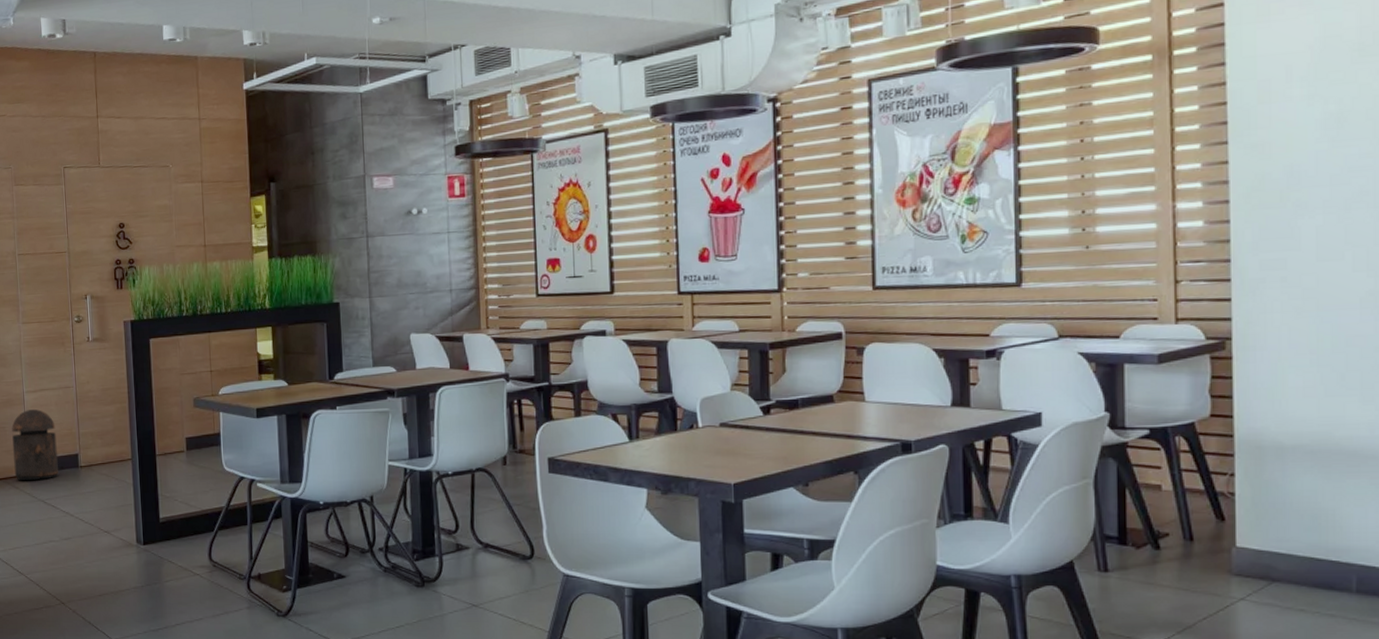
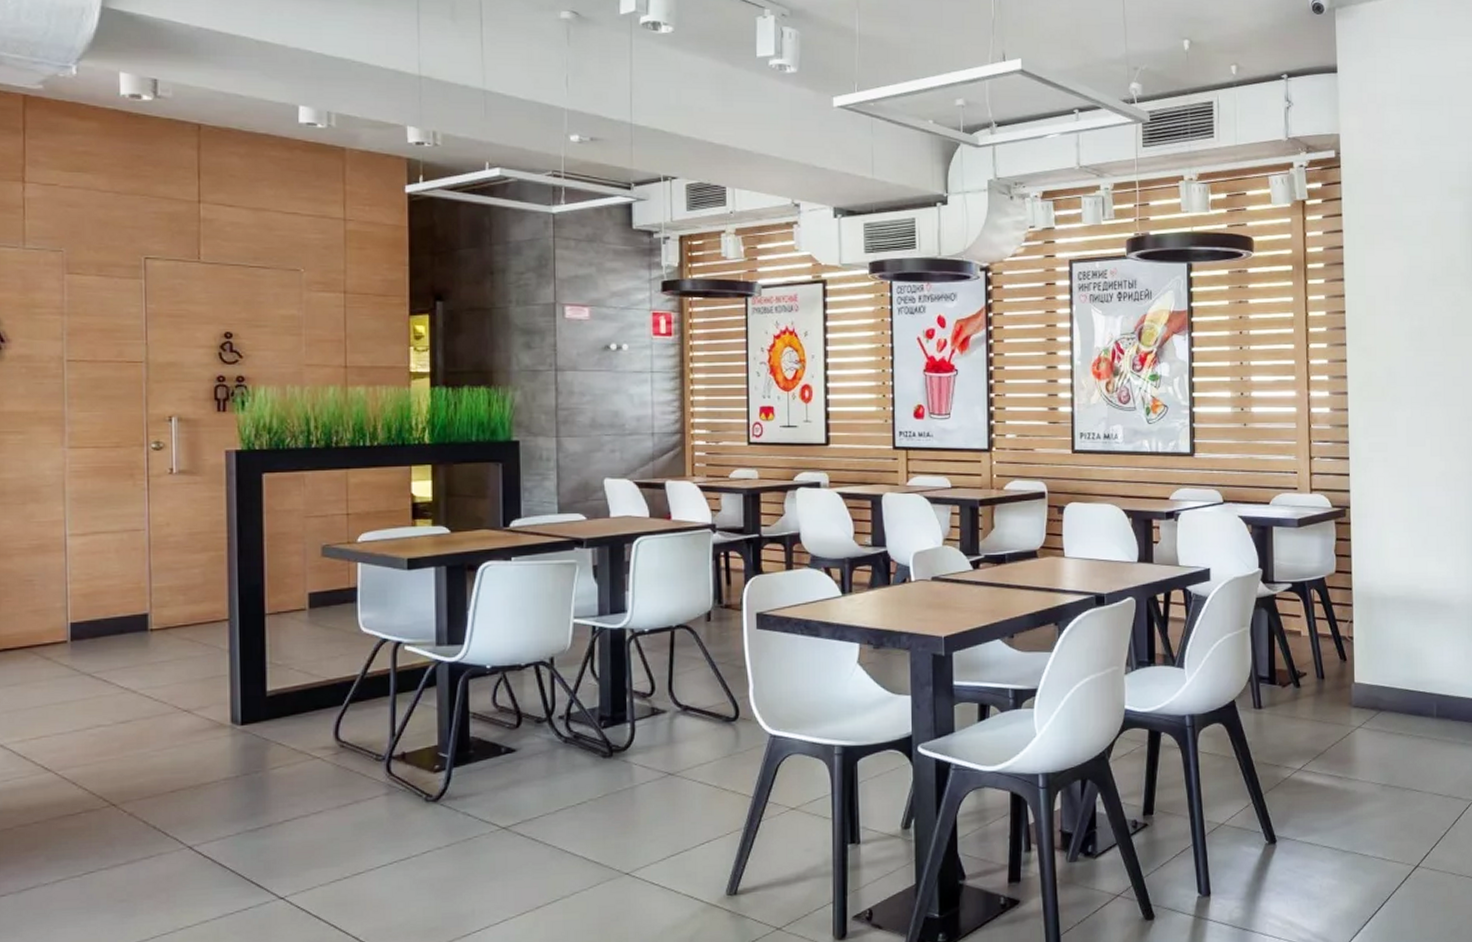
trash can: present [12,409,58,480] -> none [44,557,116,649]

